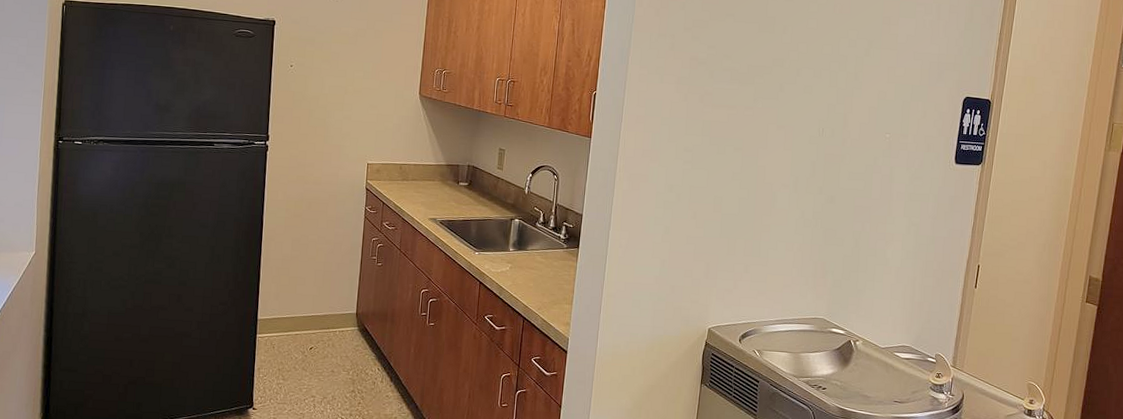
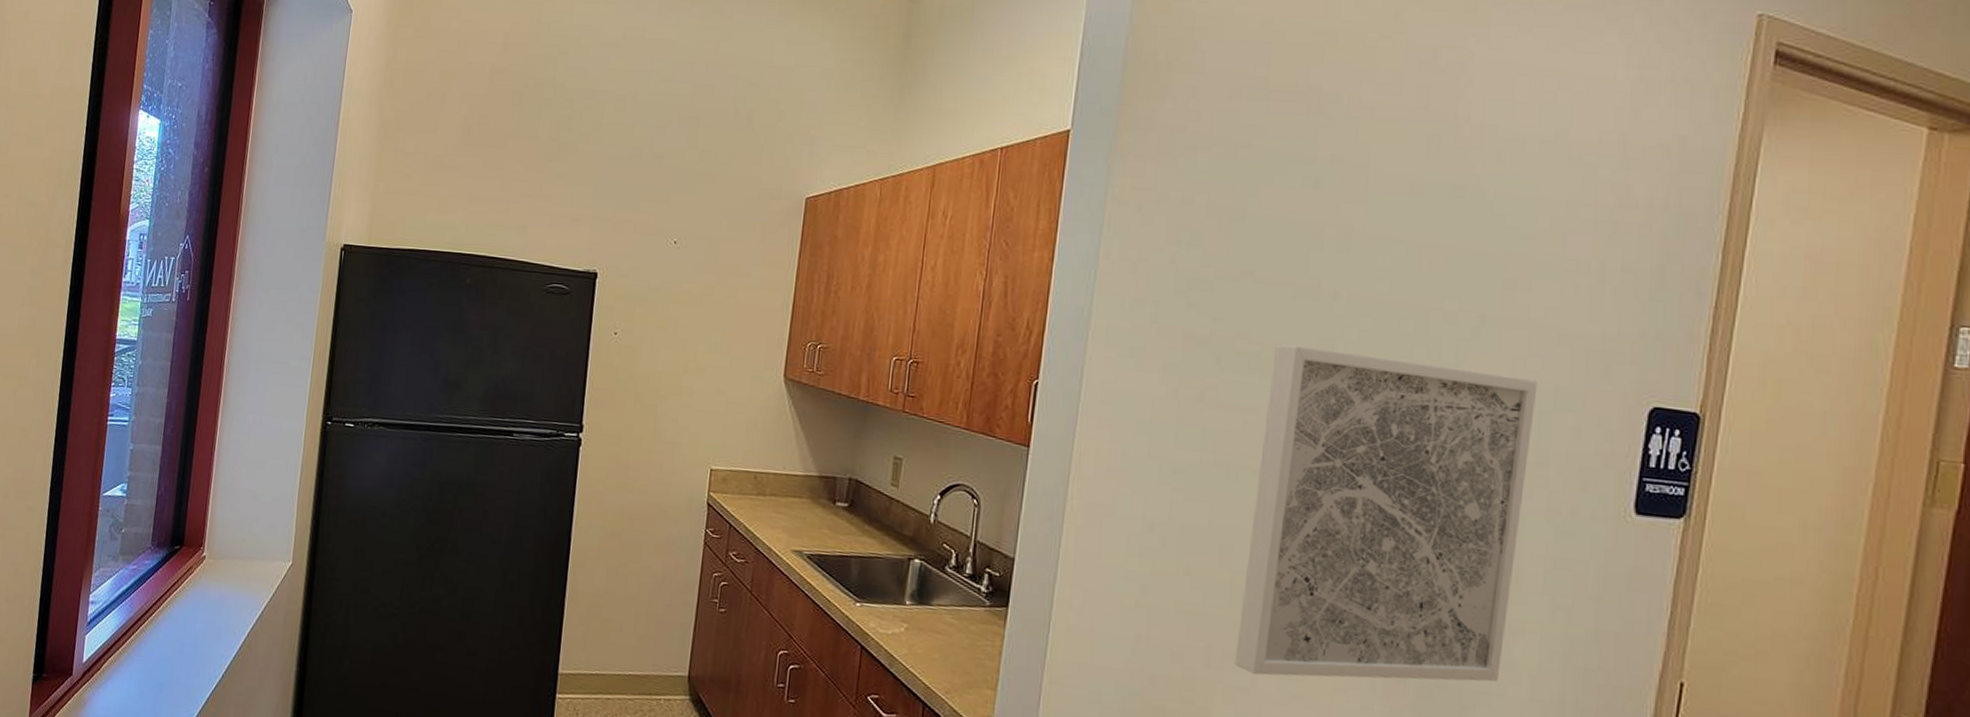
wall art: none [724,63,902,280] -> present [1234,344,1538,682]

